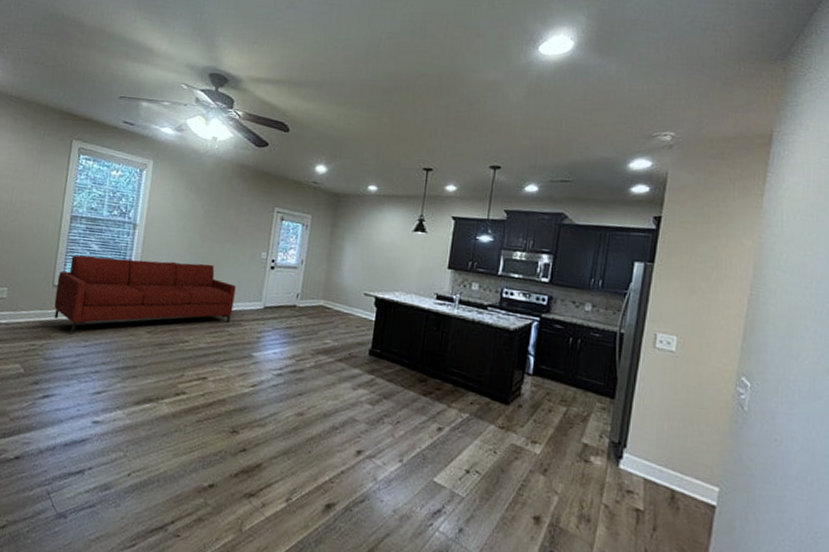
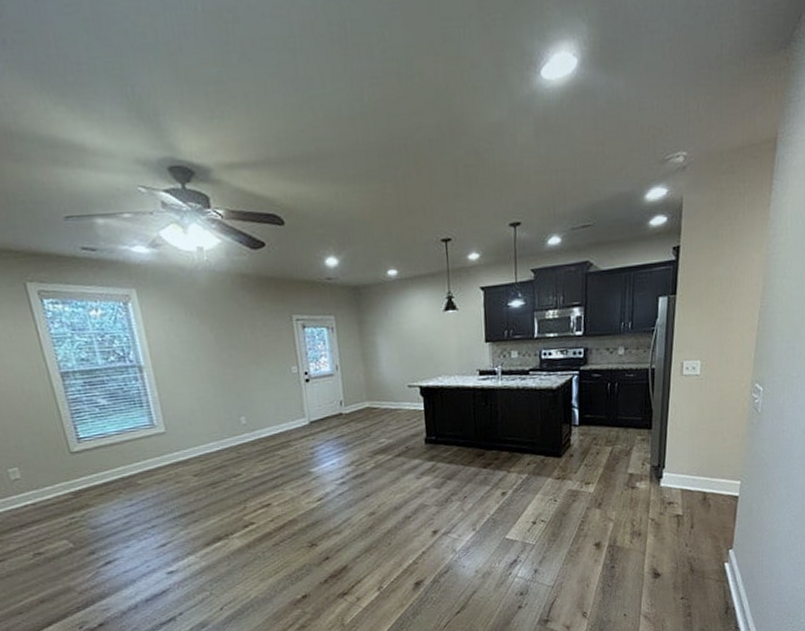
sofa: present [54,255,236,334] -> none [72,391,278,496]

